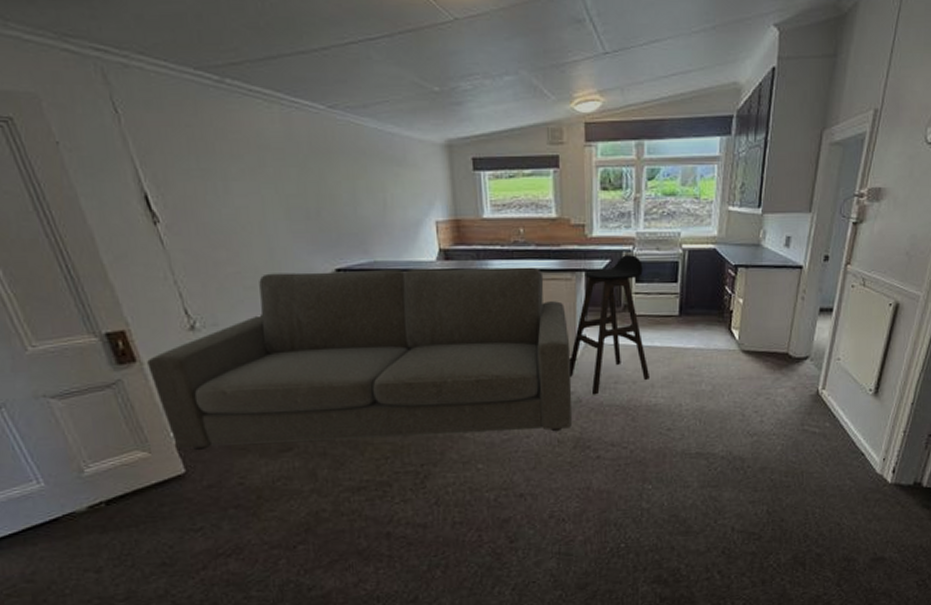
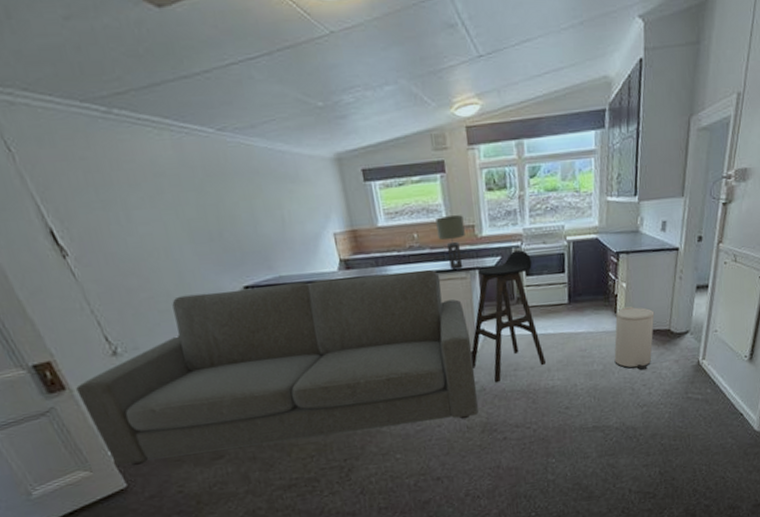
table lamp: none [544,213,574,269] -> present [436,215,465,270]
pedal bin: none [725,324,772,396] -> present [614,306,655,371]

